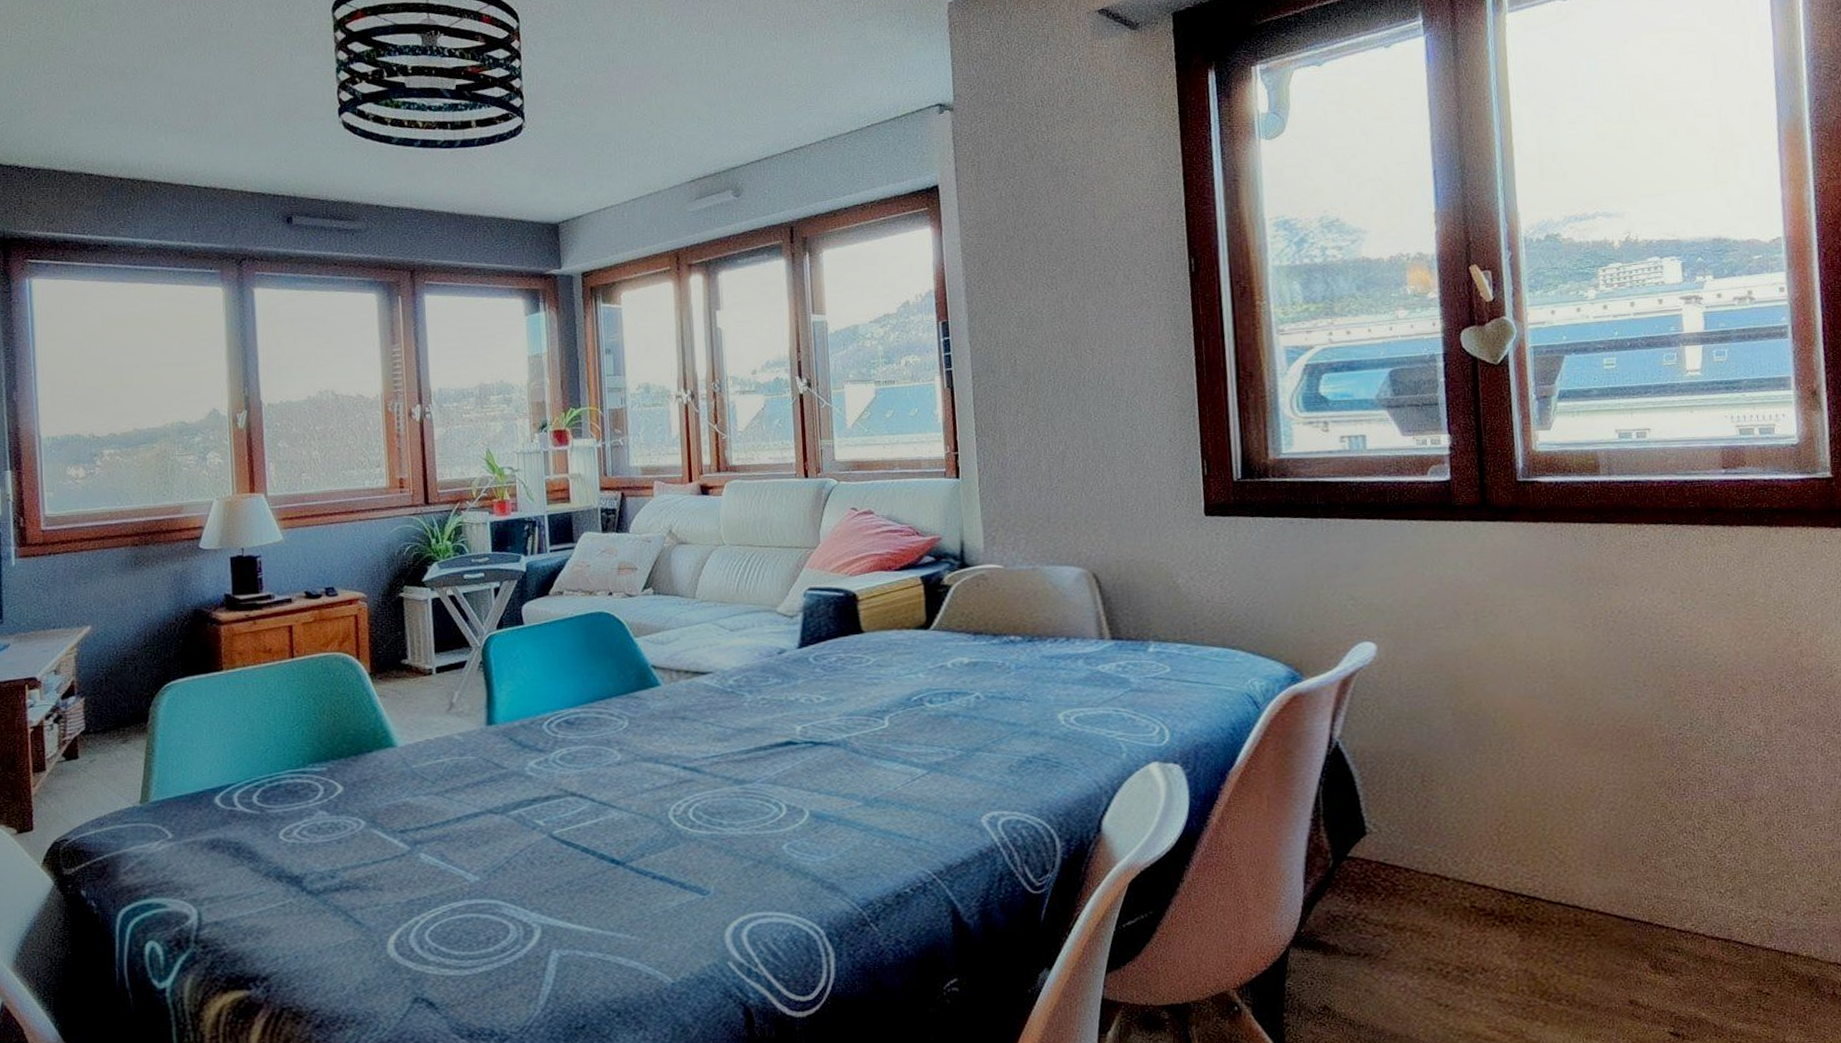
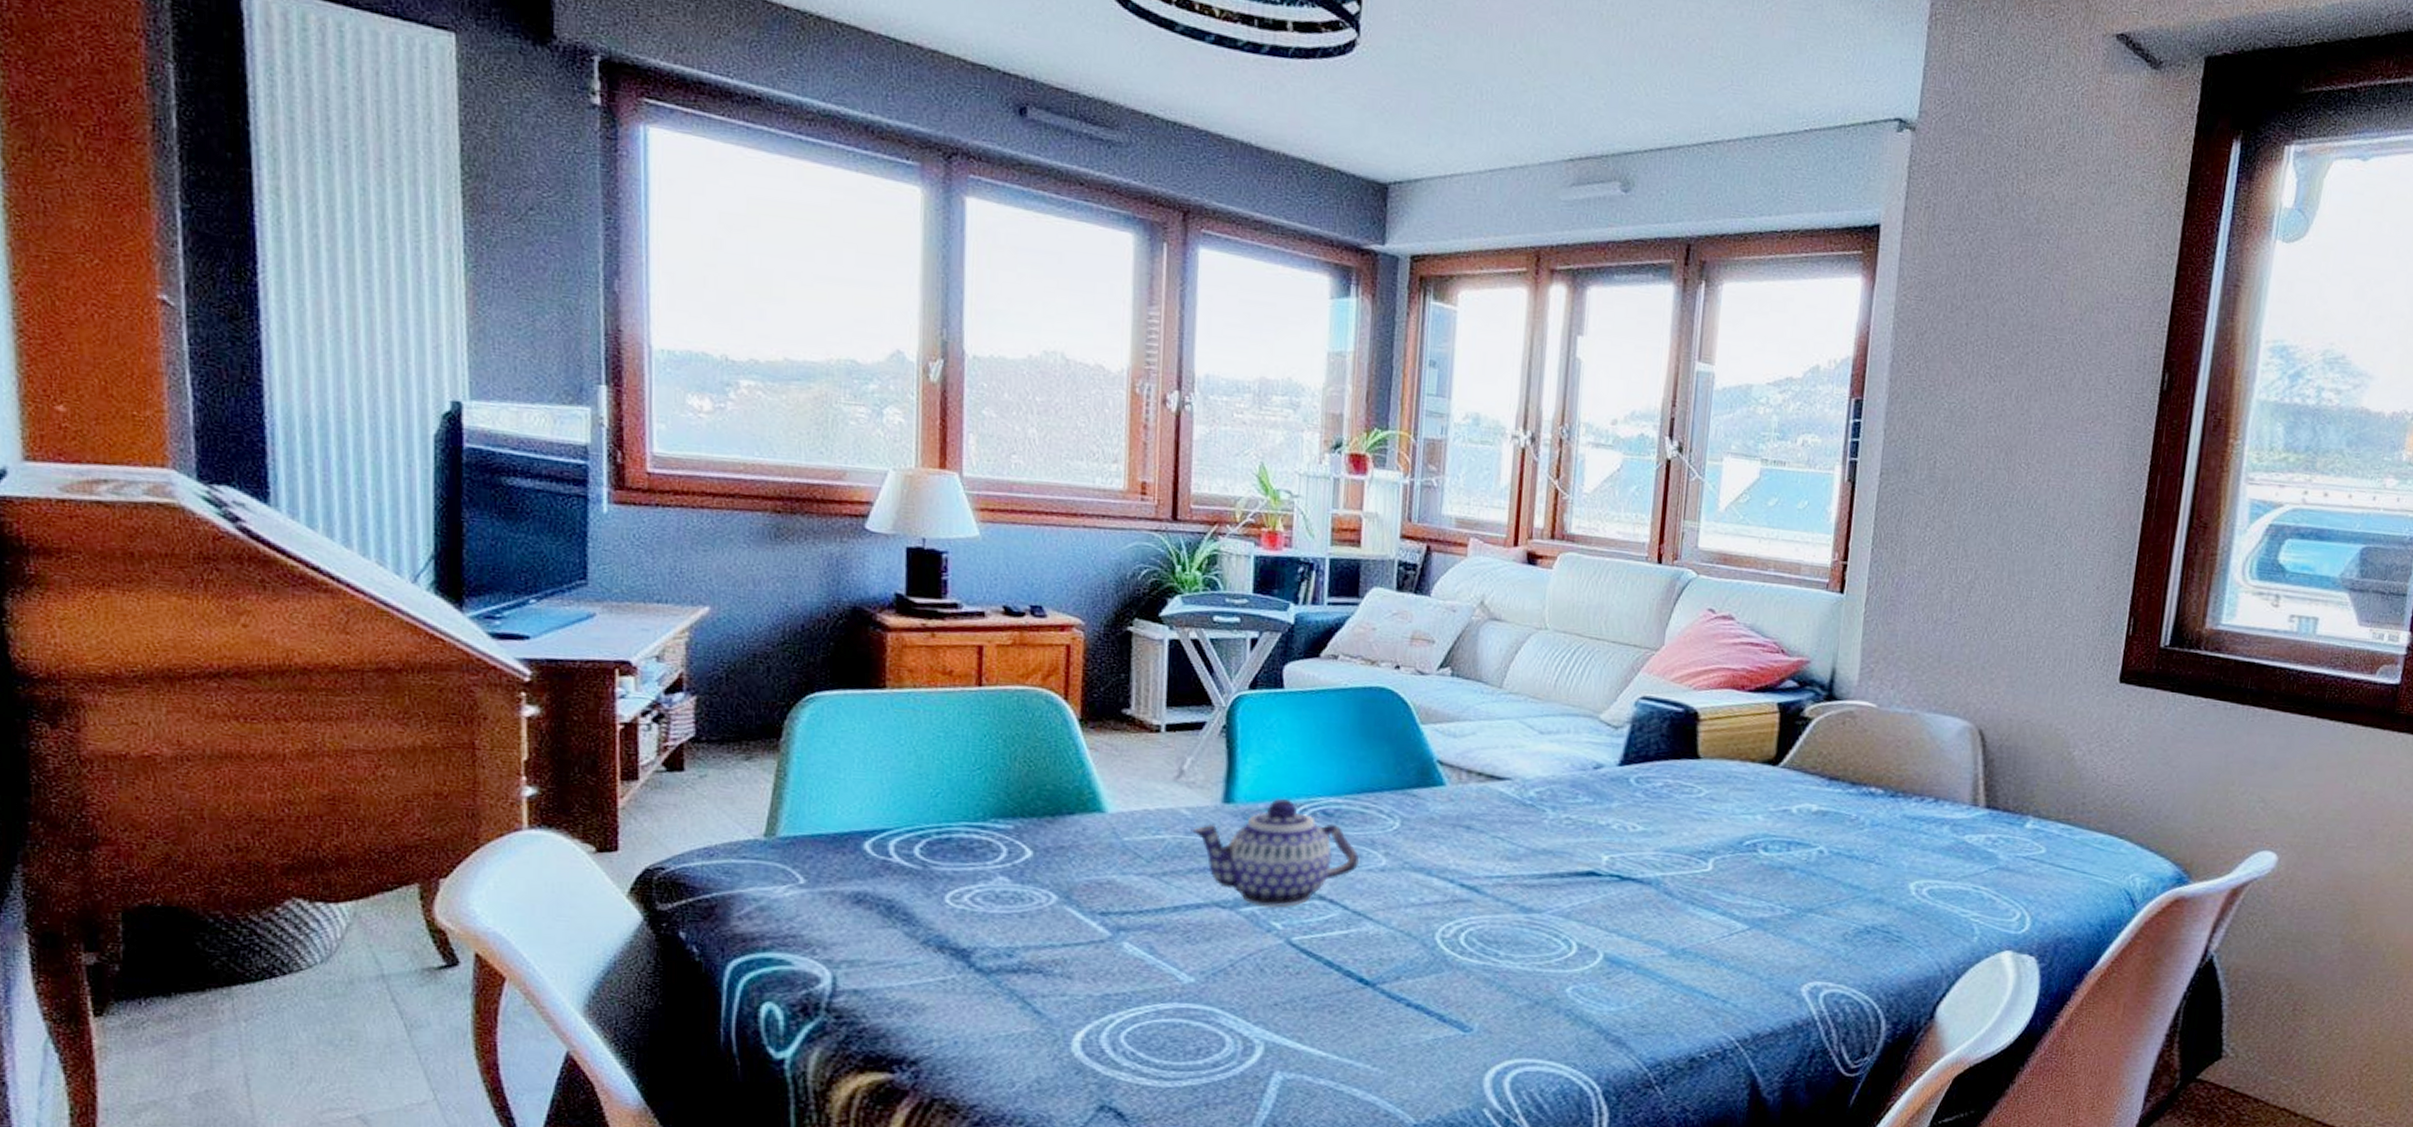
teapot: none [463,715,600,809] -> present [1190,798,1360,908]

